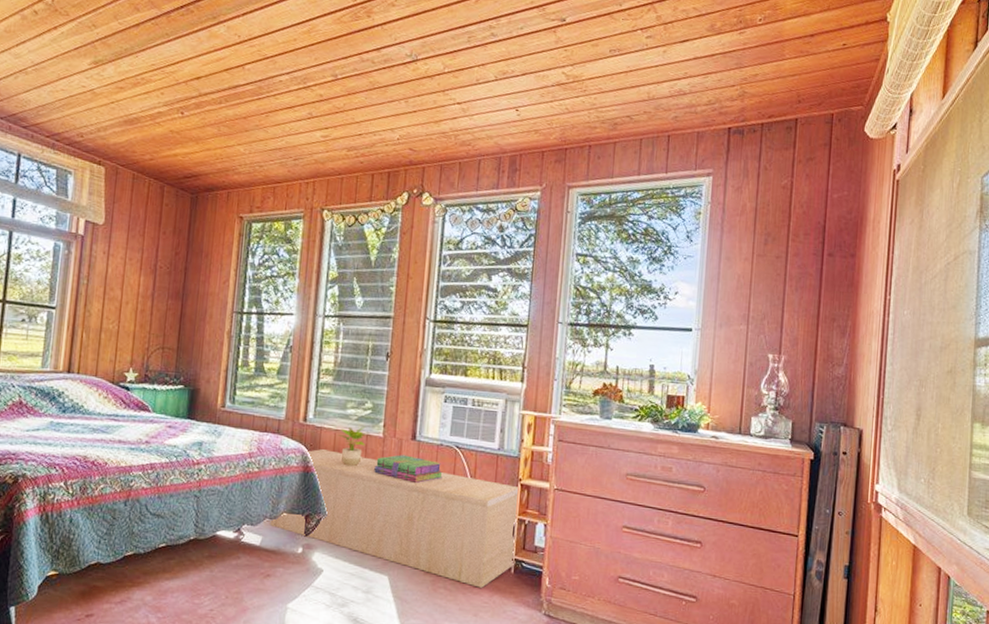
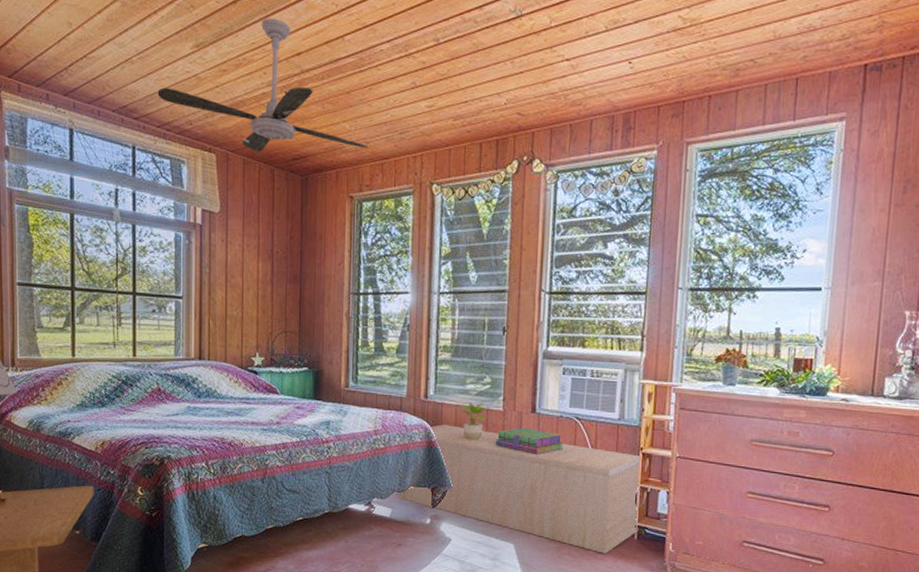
ceiling fan: none [49,42,262,172] -> present [157,18,369,152]

